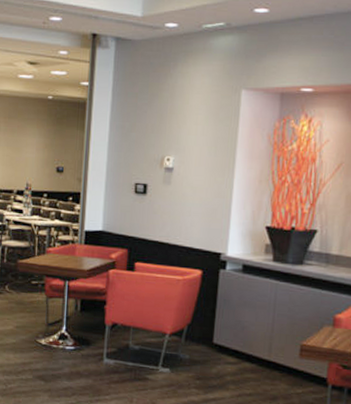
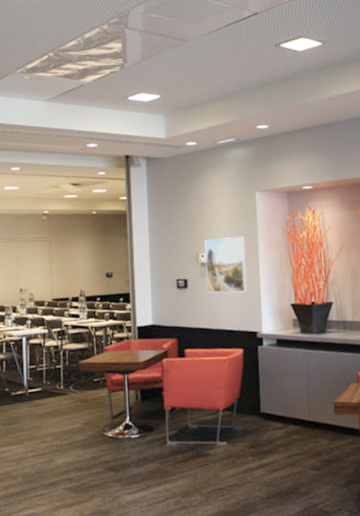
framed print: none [168,140,221,207] -> present [205,236,247,293]

